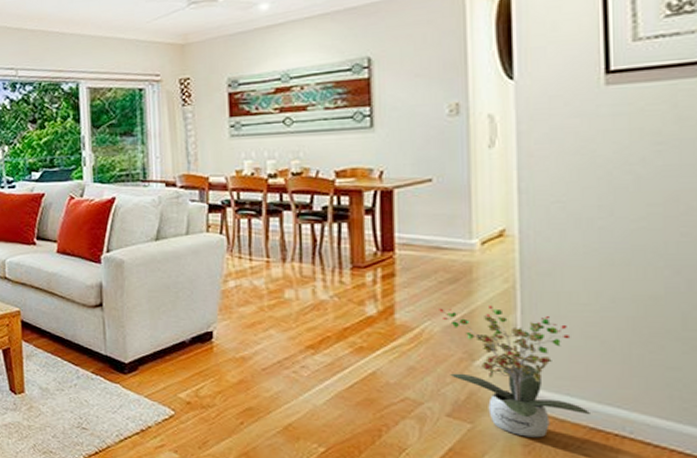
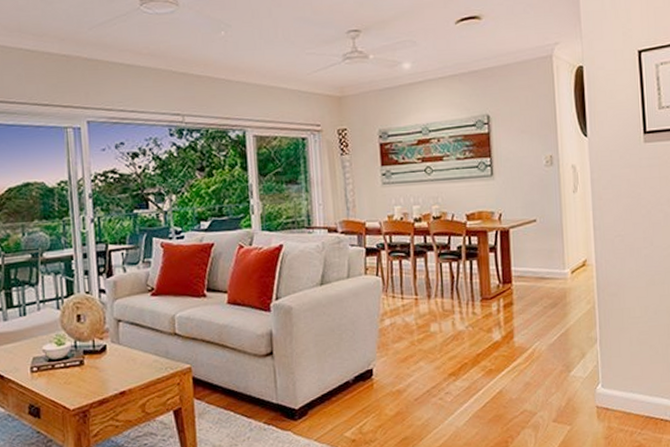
potted plant: present [439,305,592,438] -> none [545,324,646,431]

